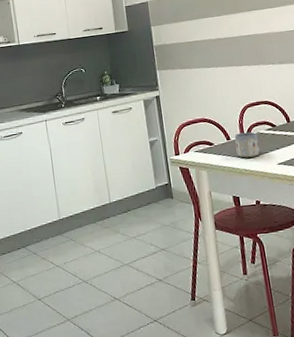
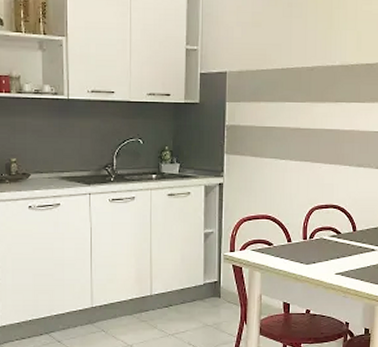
mug: present [234,132,260,158] -> none [295,236,320,264]

